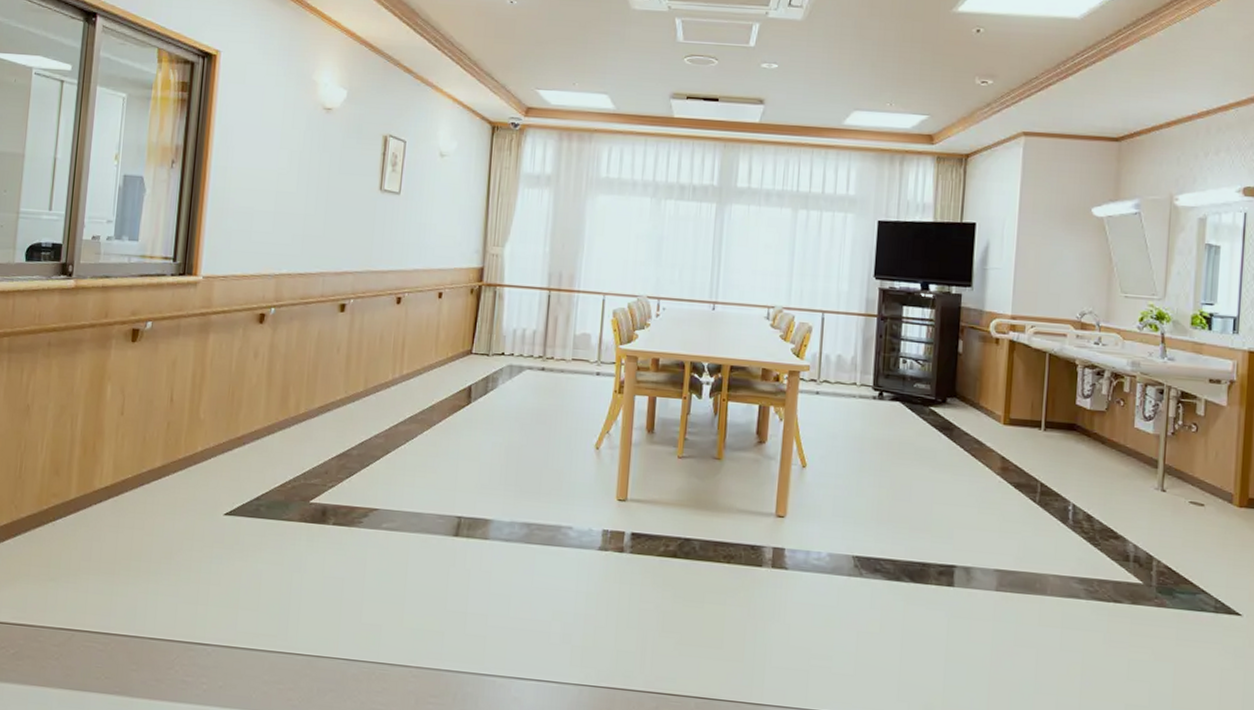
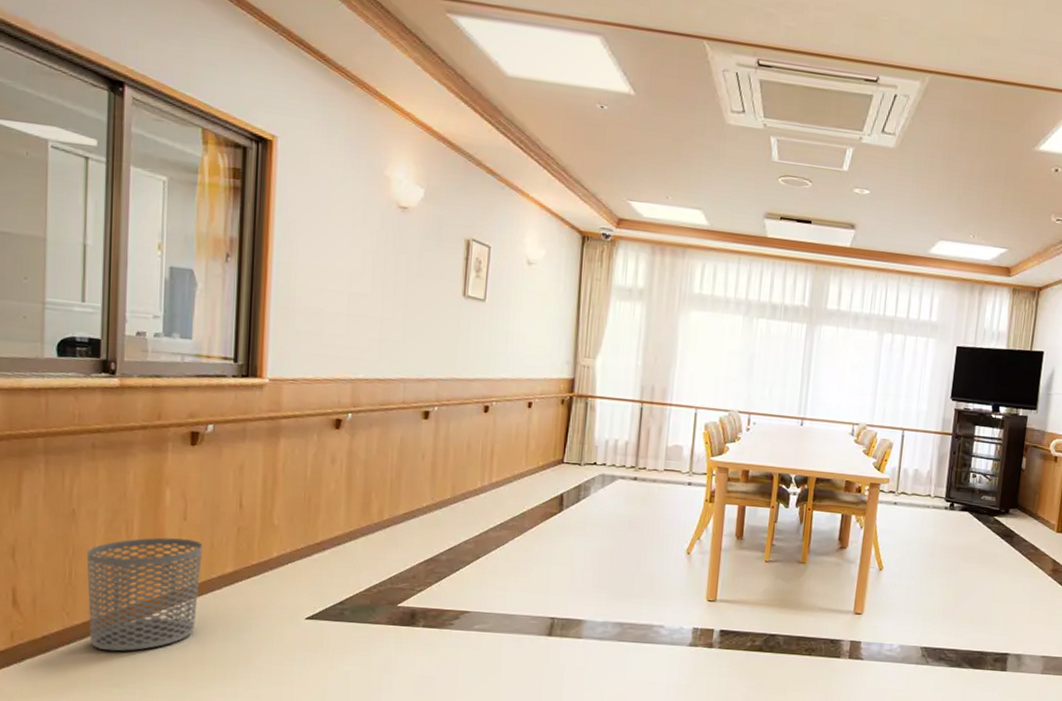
waste bin: none [33,432,136,545] -> present [86,537,203,652]

